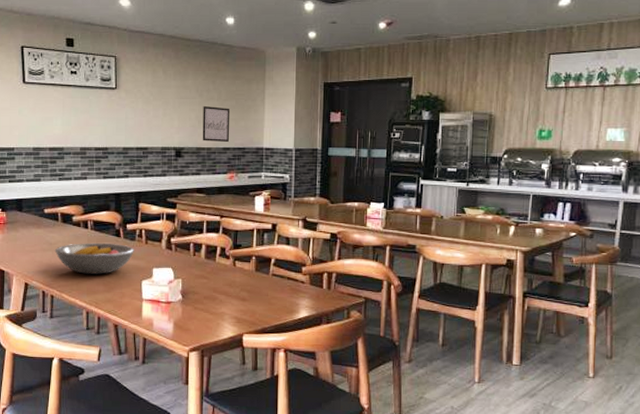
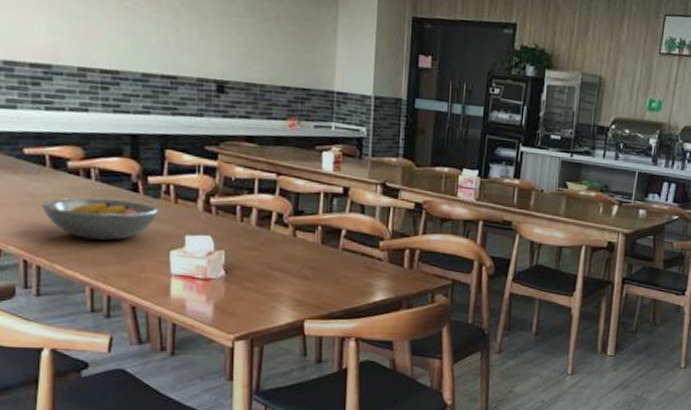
wall art: present [202,105,230,143] -> none [254,28,292,81]

